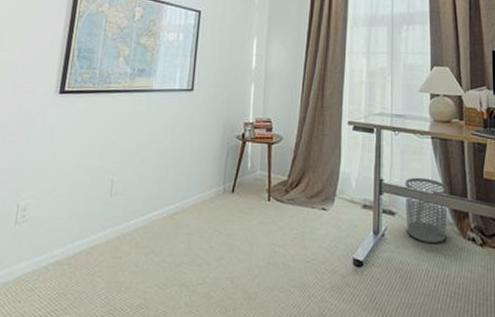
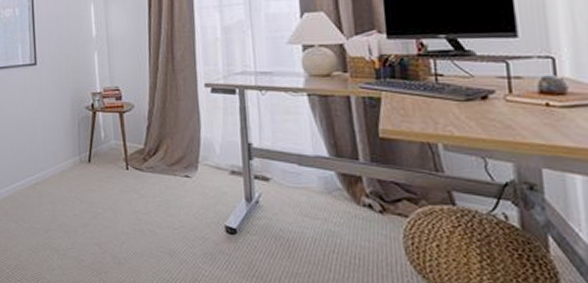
waste bin: present [405,177,448,243] -> none [278,139,335,210]

